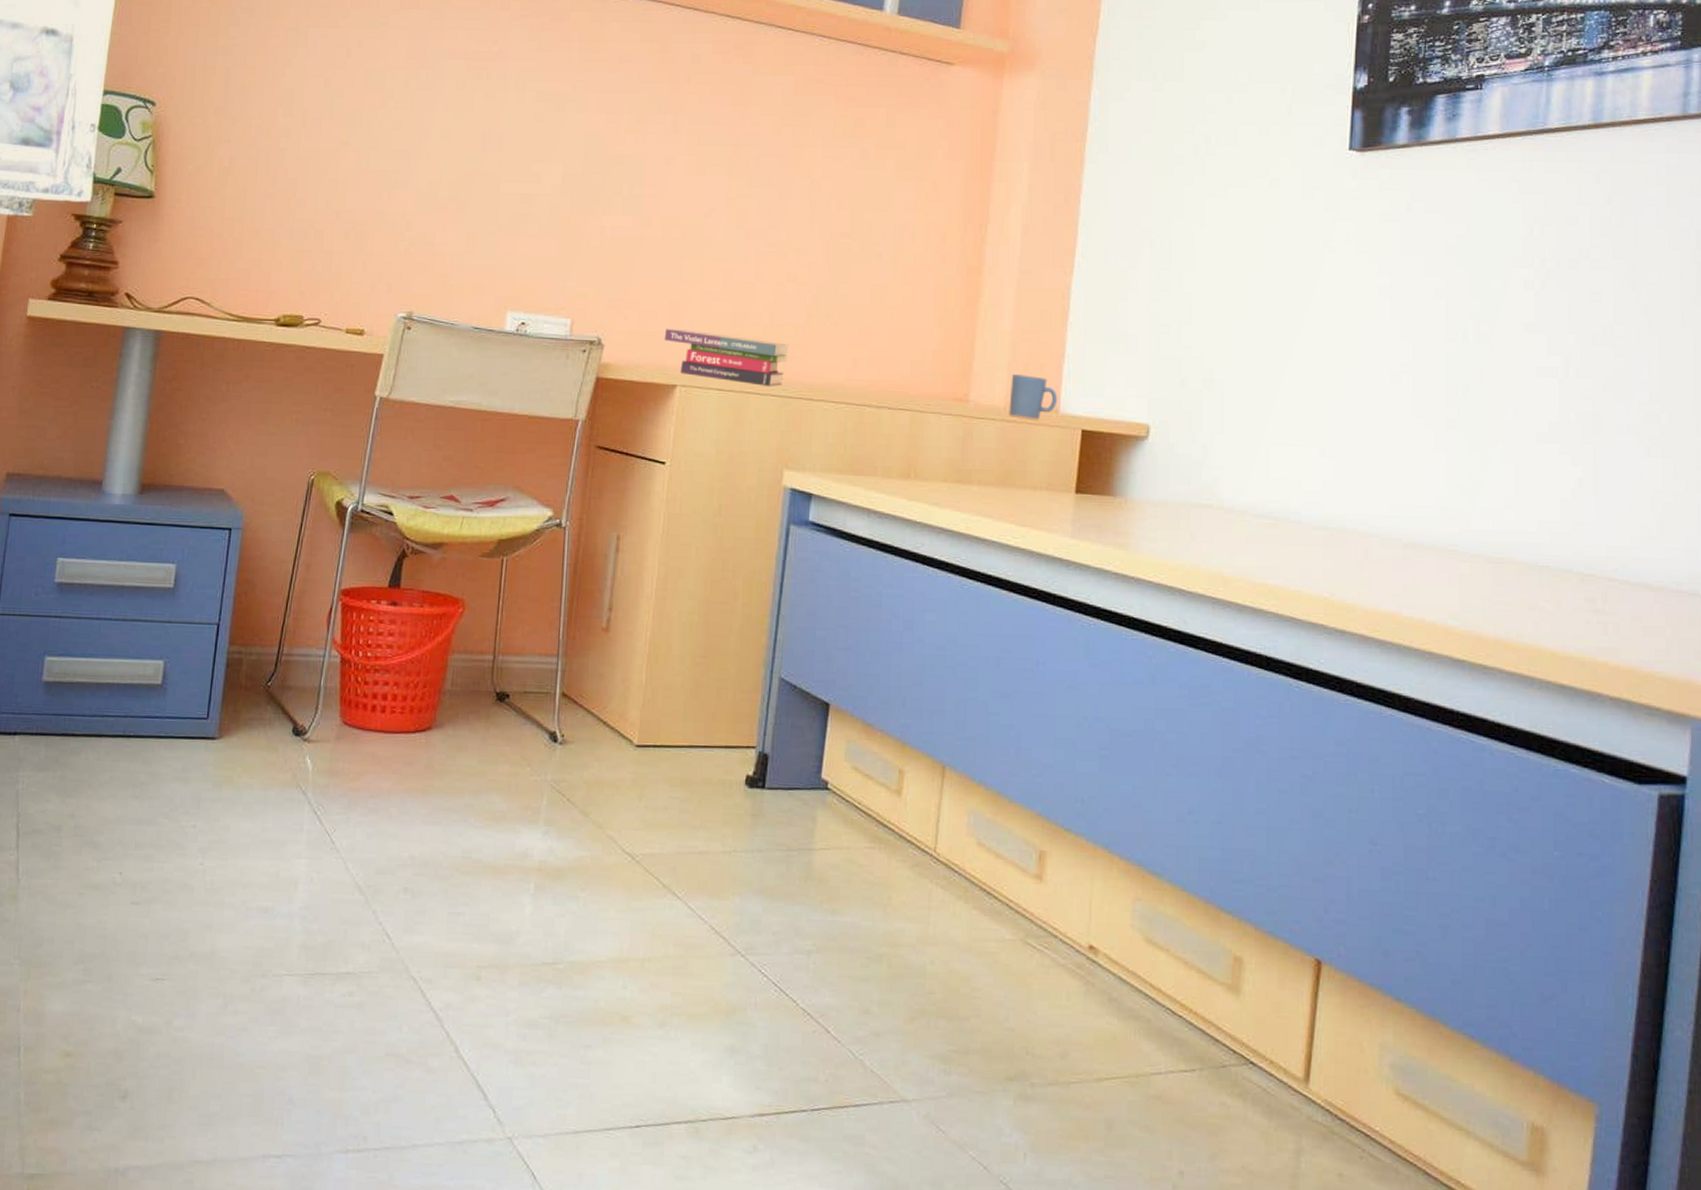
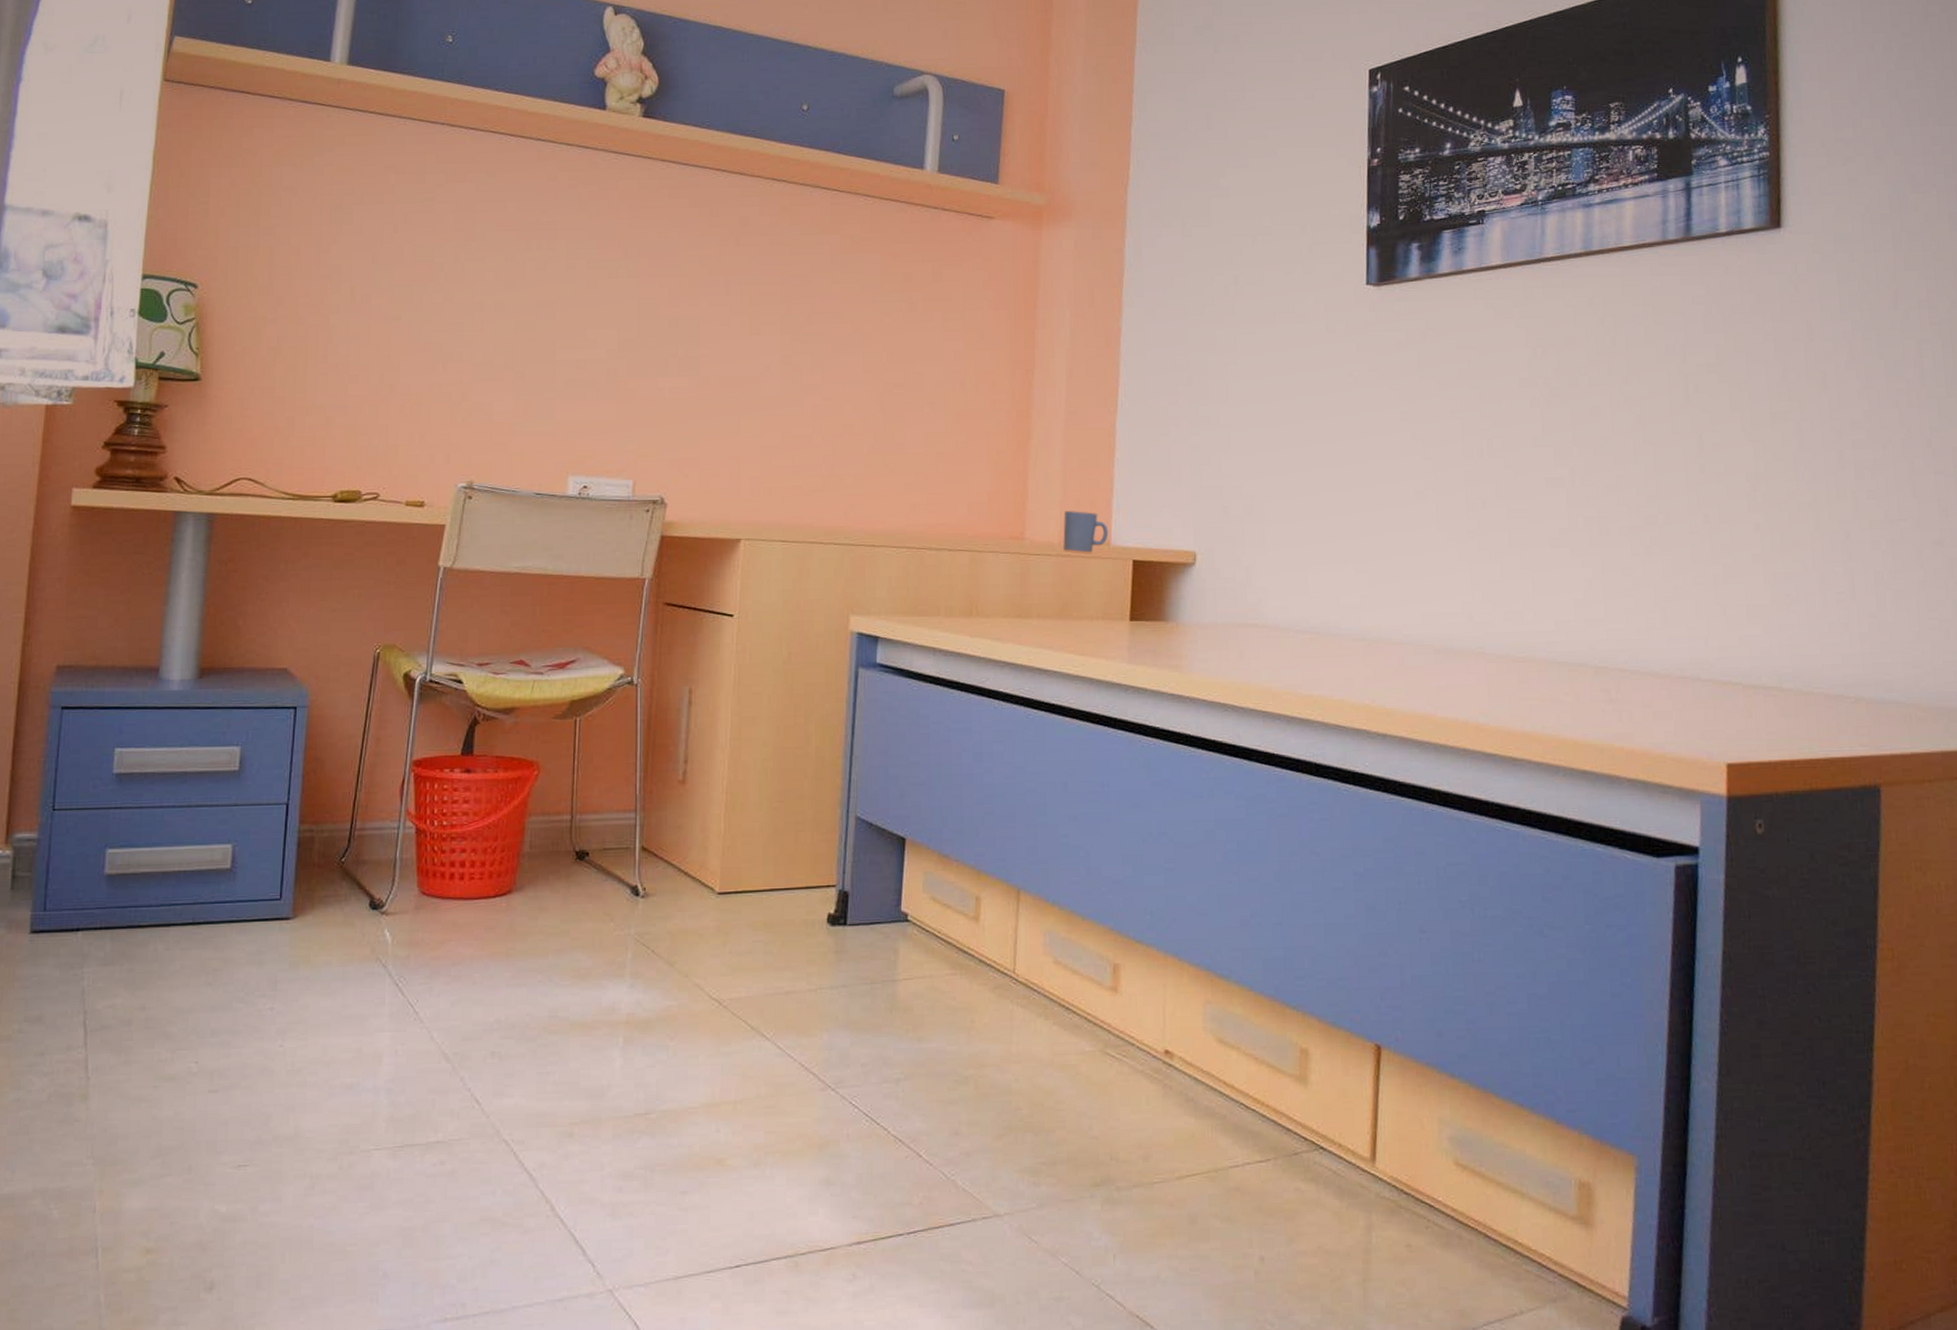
books: present [664,329,789,386] -> none [726,484,849,535]

